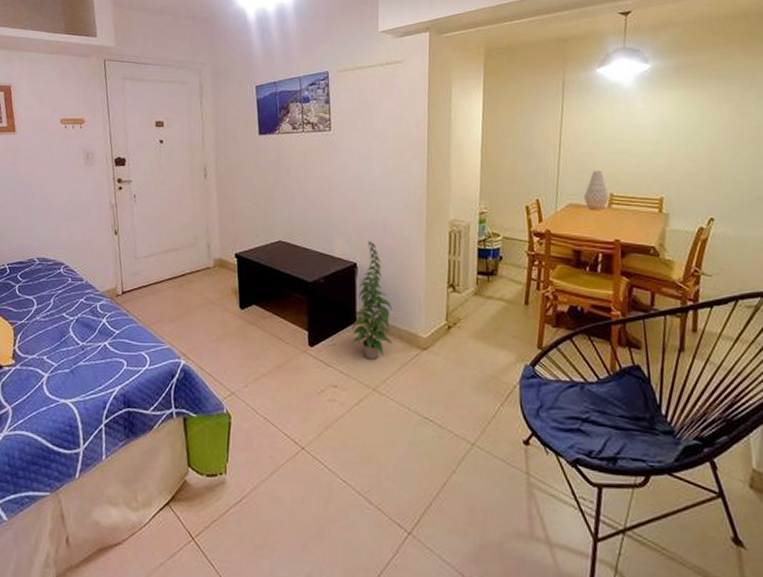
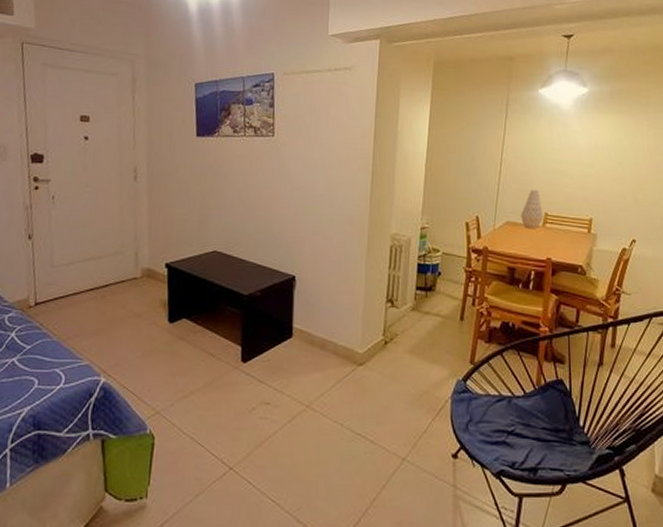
plant: present [352,241,393,360] -> none [287,253,330,376]

